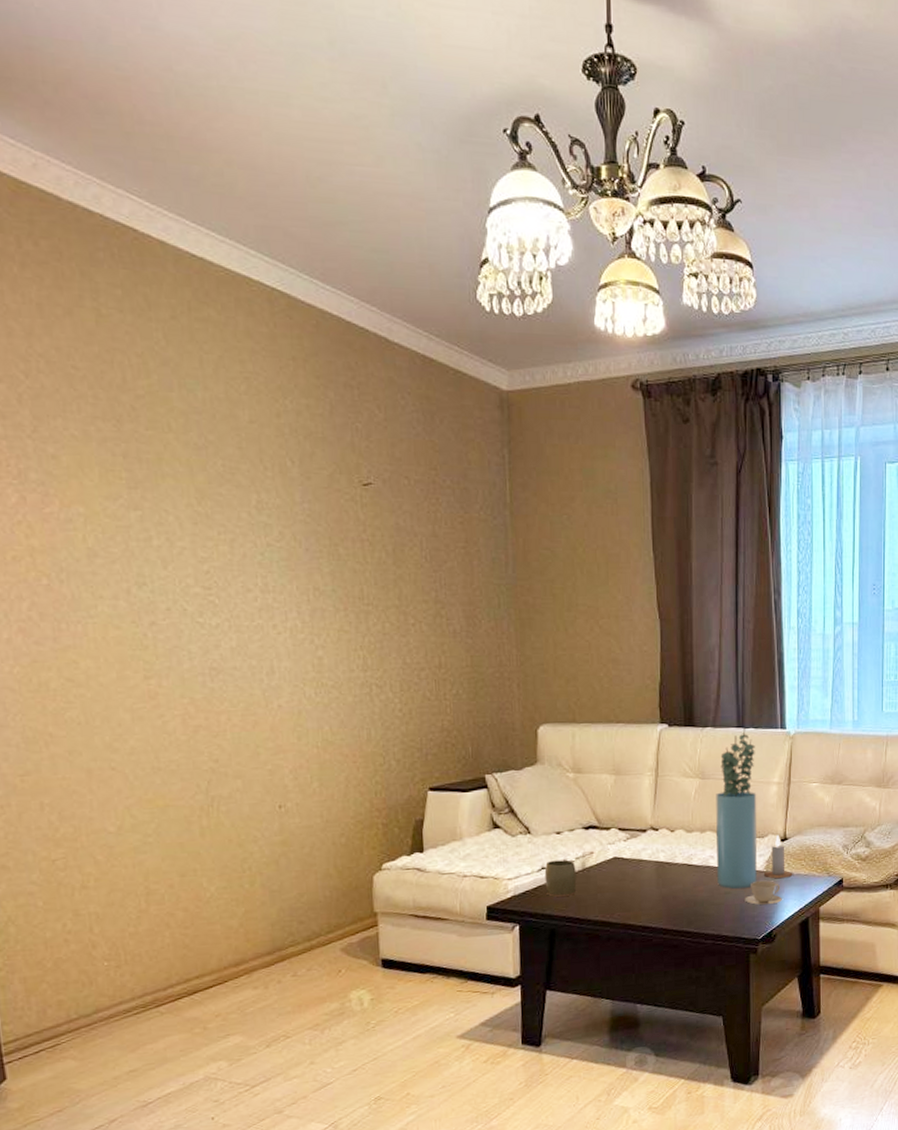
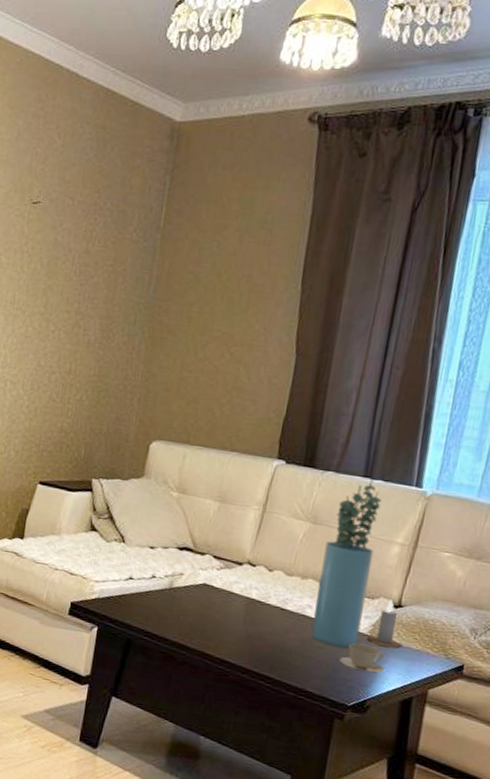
mug: present [544,859,577,897] -> none [129,572,164,611]

